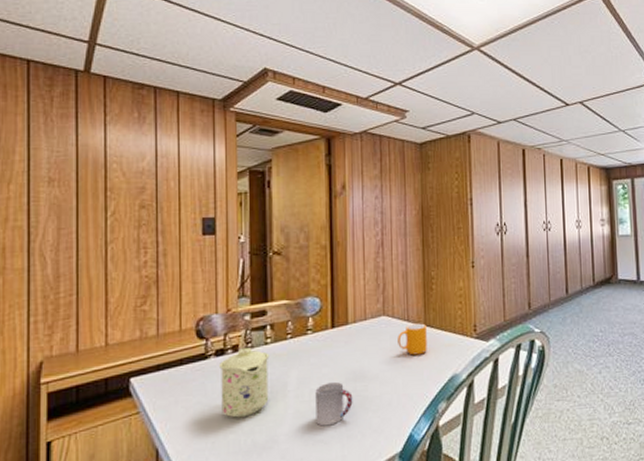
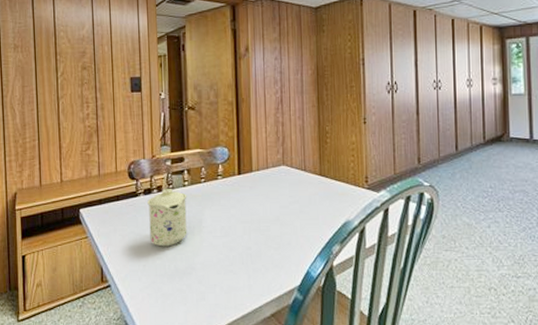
cup: present [315,382,353,426] -> none [225,222,257,259]
mug: present [398,323,427,355] -> none [296,173,322,202]

